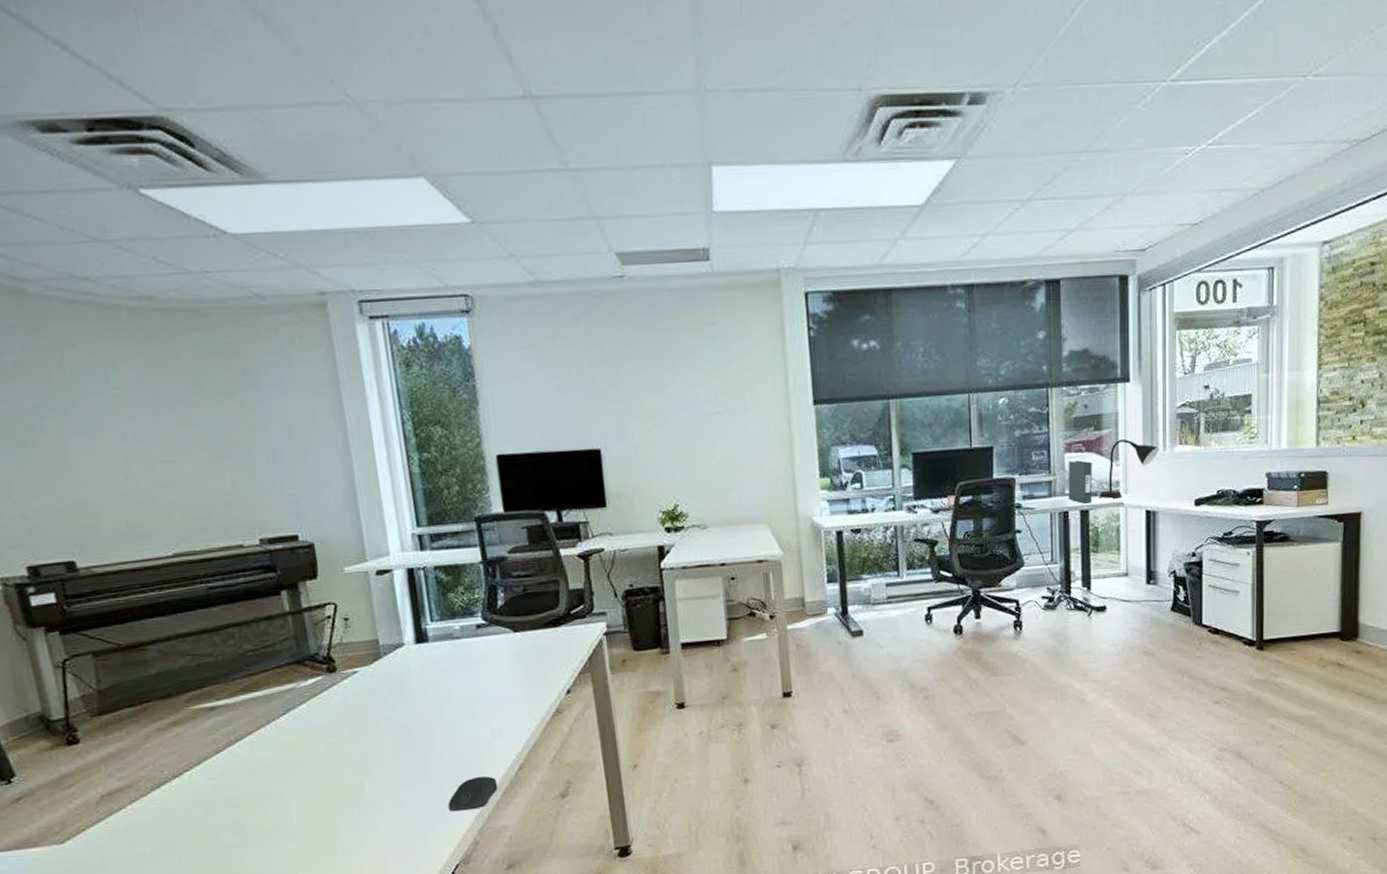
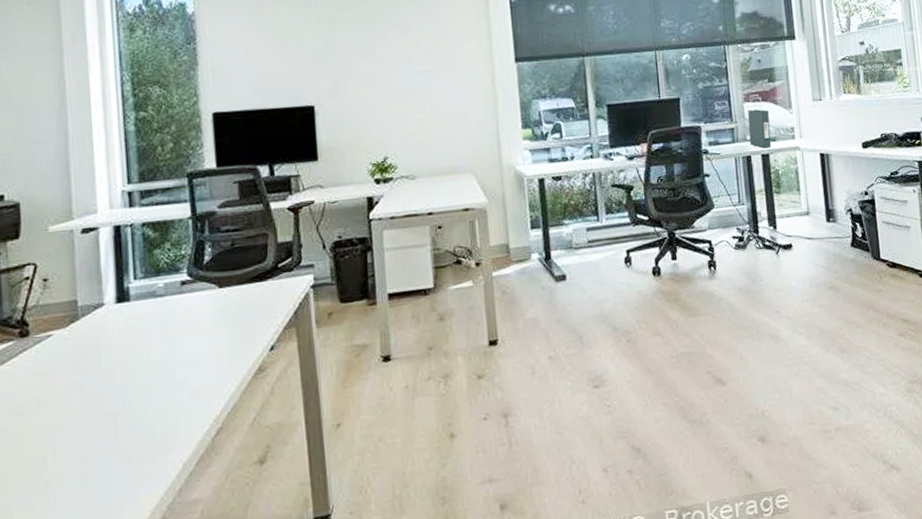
computer mouse: present [448,776,498,812] -> none [136,443,193,486]
desk lamp: present [1098,439,1159,499] -> none [776,90,827,144]

